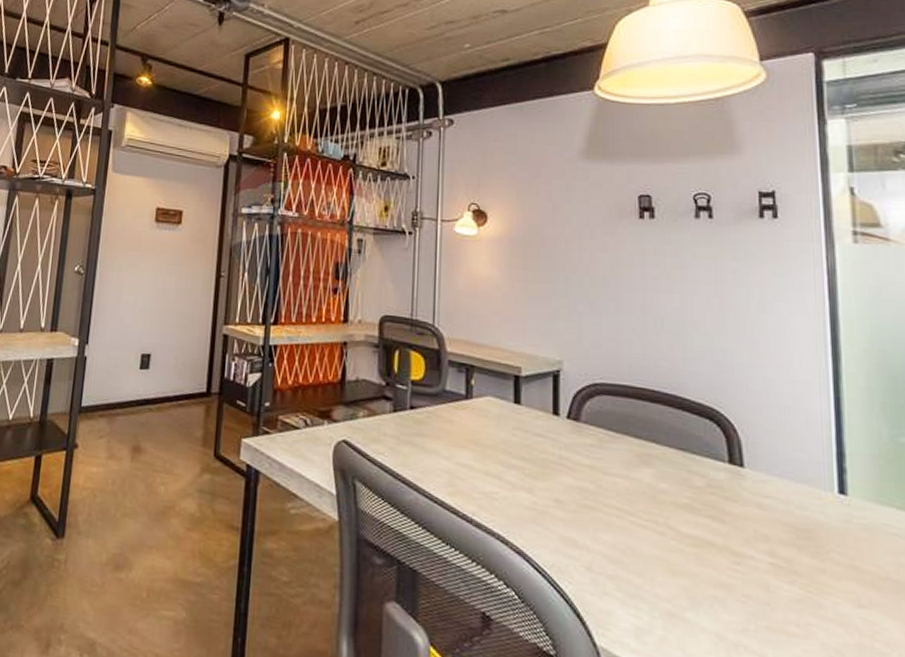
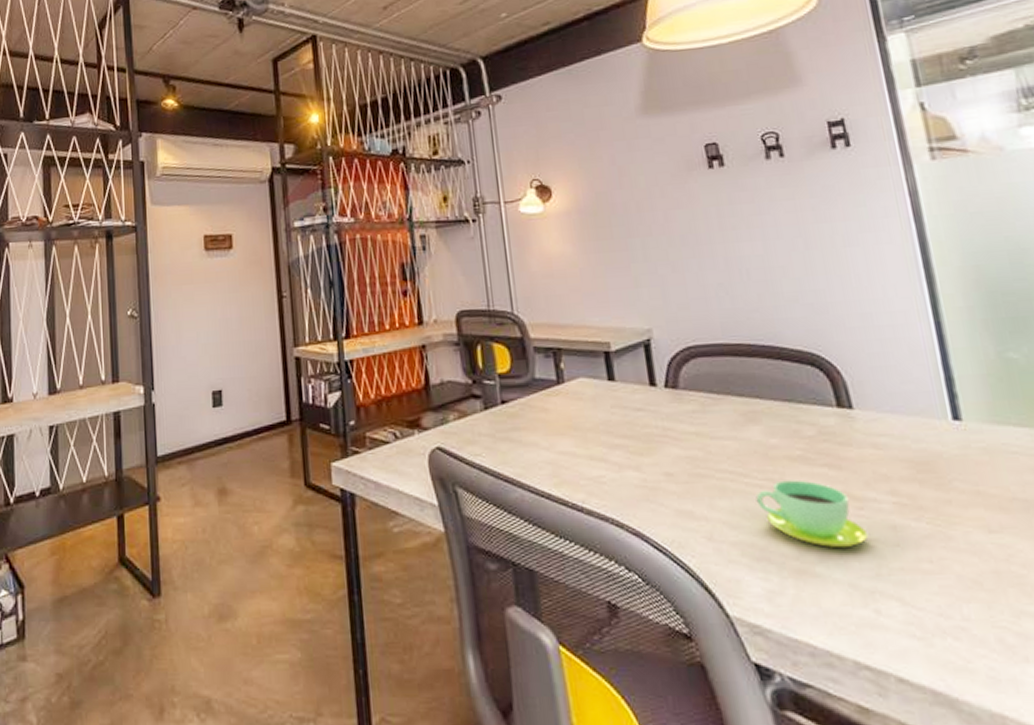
cup: none [638,524,741,599] -> present [755,479,869,547]

